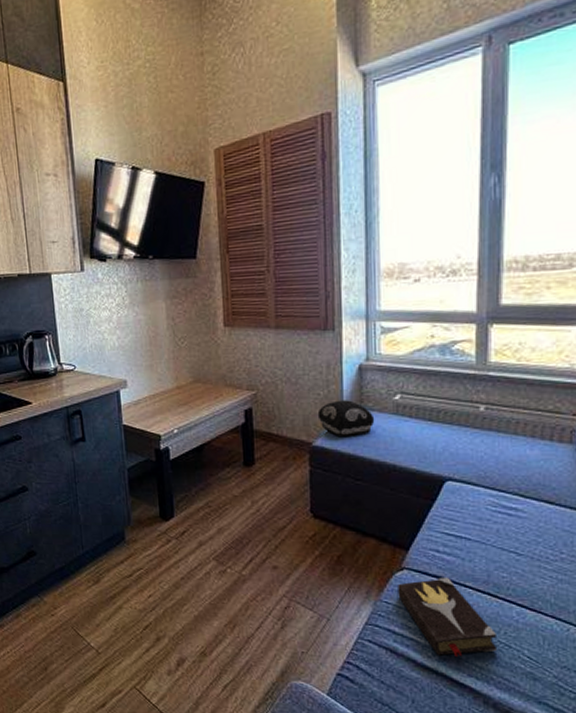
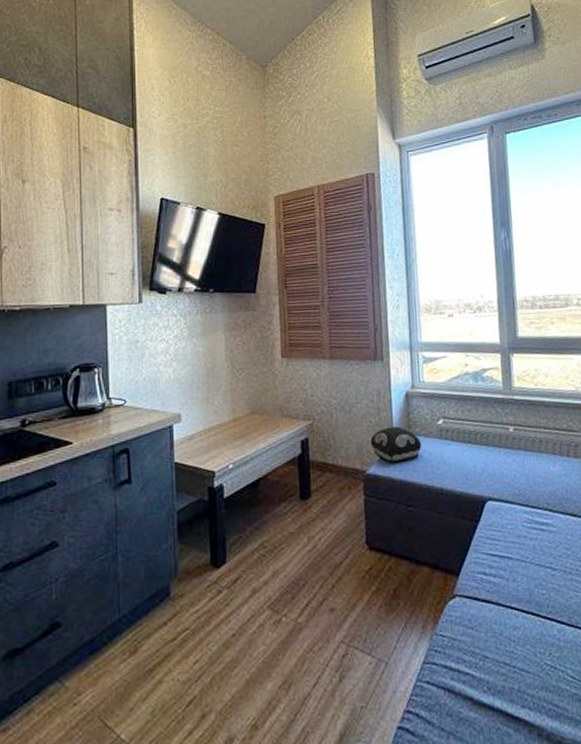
hardback book: present [398,578,496,658] -> none [451,601,544,689]

